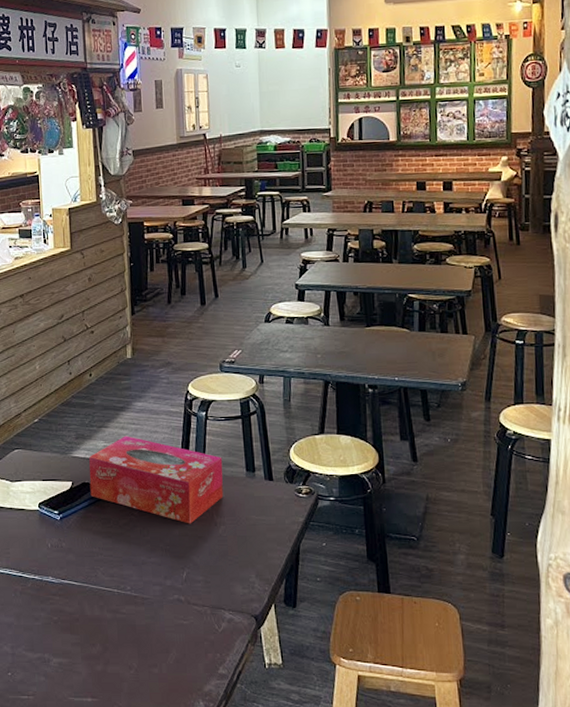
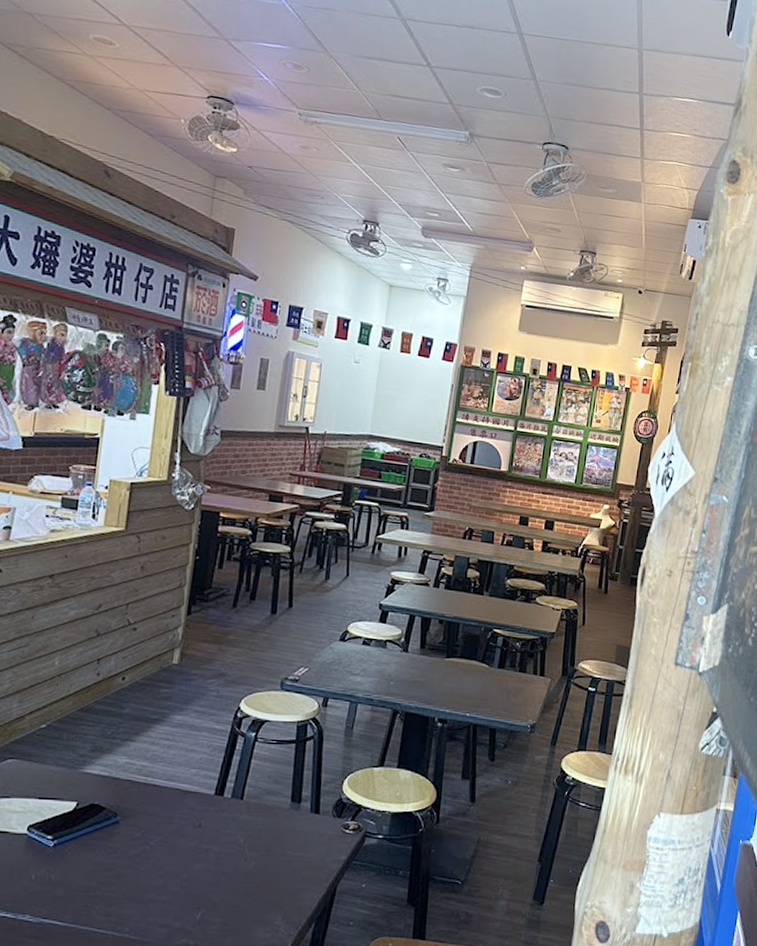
tissue box: present [89,436,224,524] -> none [98,752,266,858]

